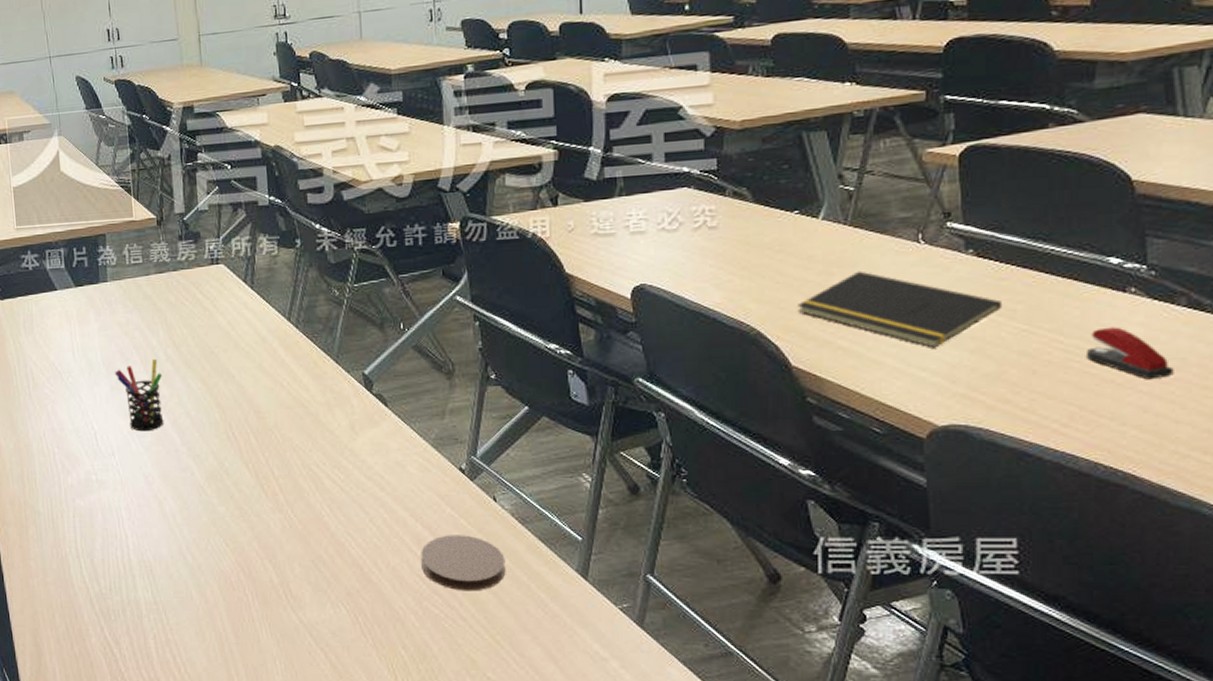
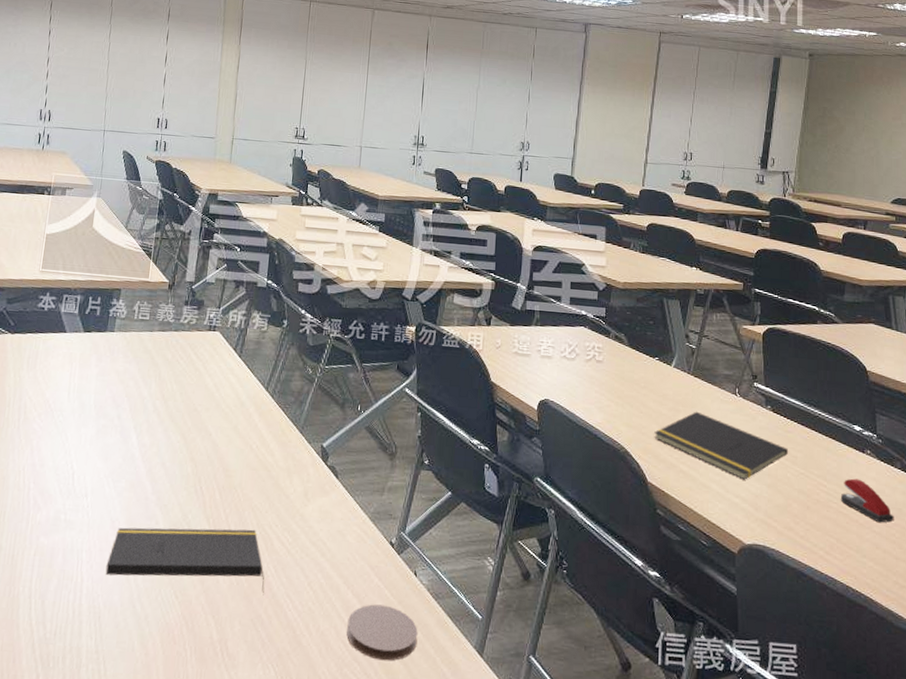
pen holder: present [114,359,164,432] -> none [103,409,147,477]
notepad: none [148,470,322,536] -> present [105,527,264,596]

